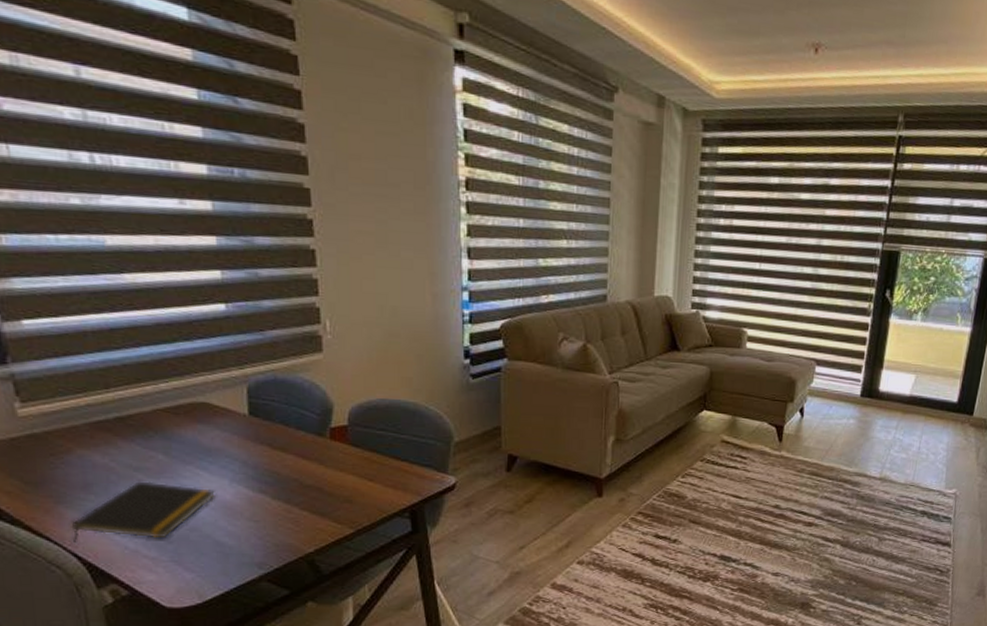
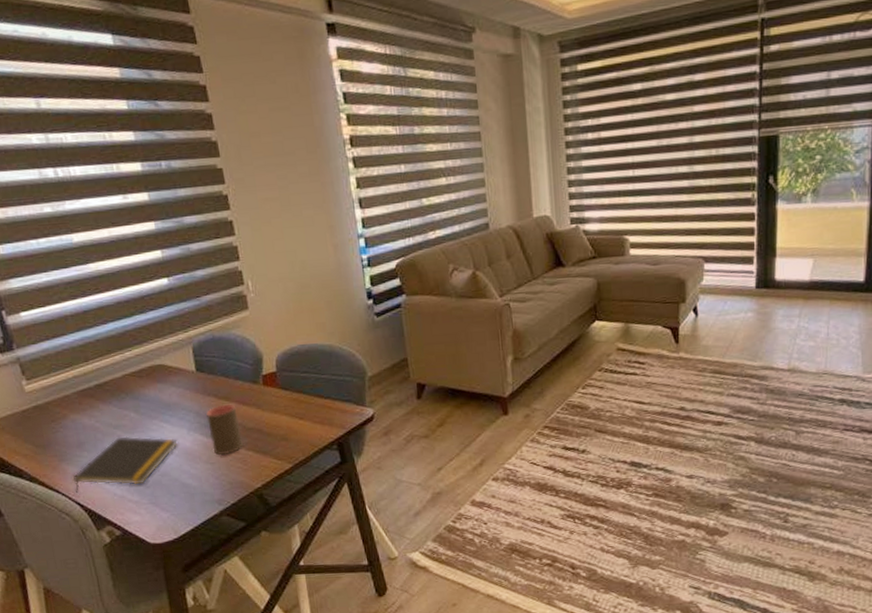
cup: none [256,455,297,513] -> present [206,404,243,455]

